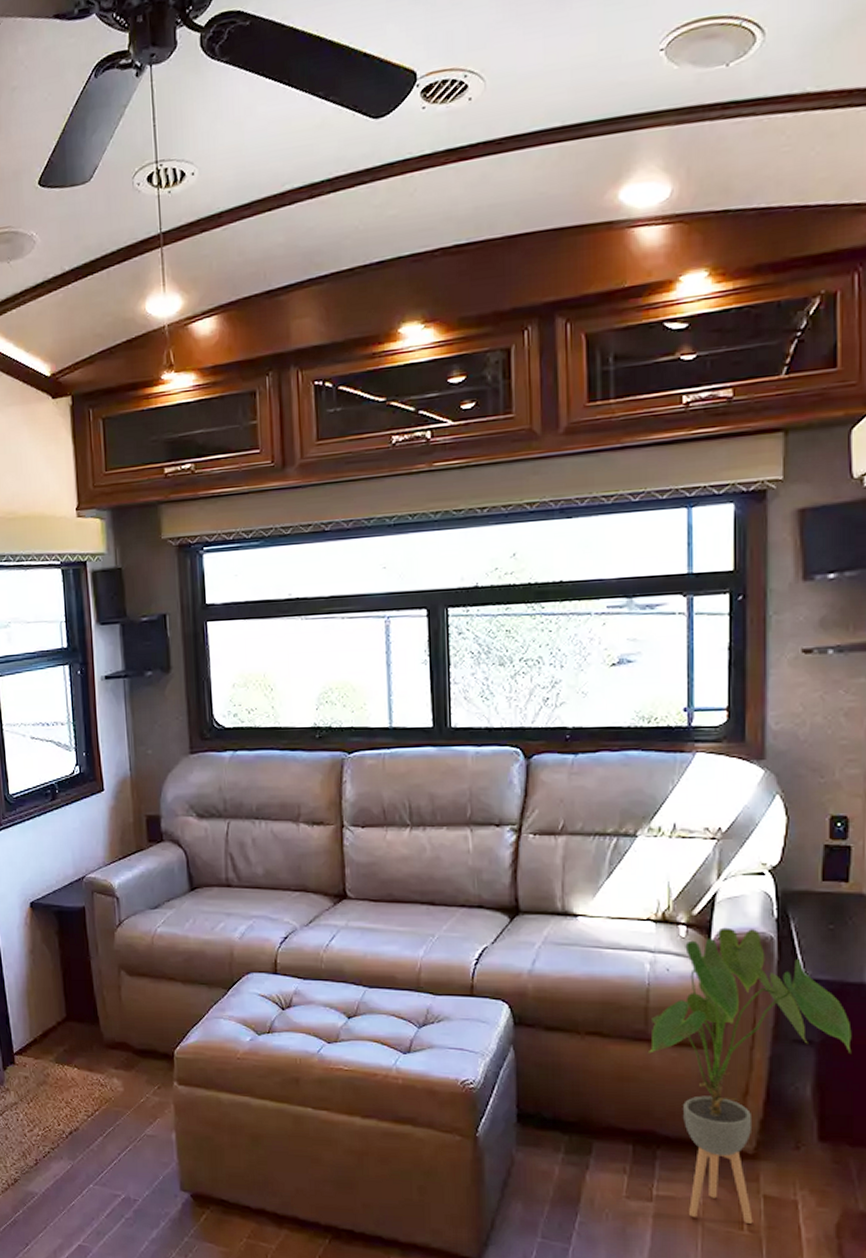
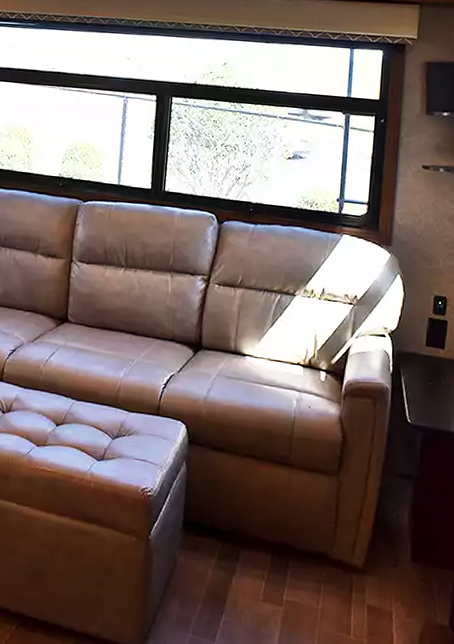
house plant: present [649,927,852,1224] -> none [290,376,440,630]

